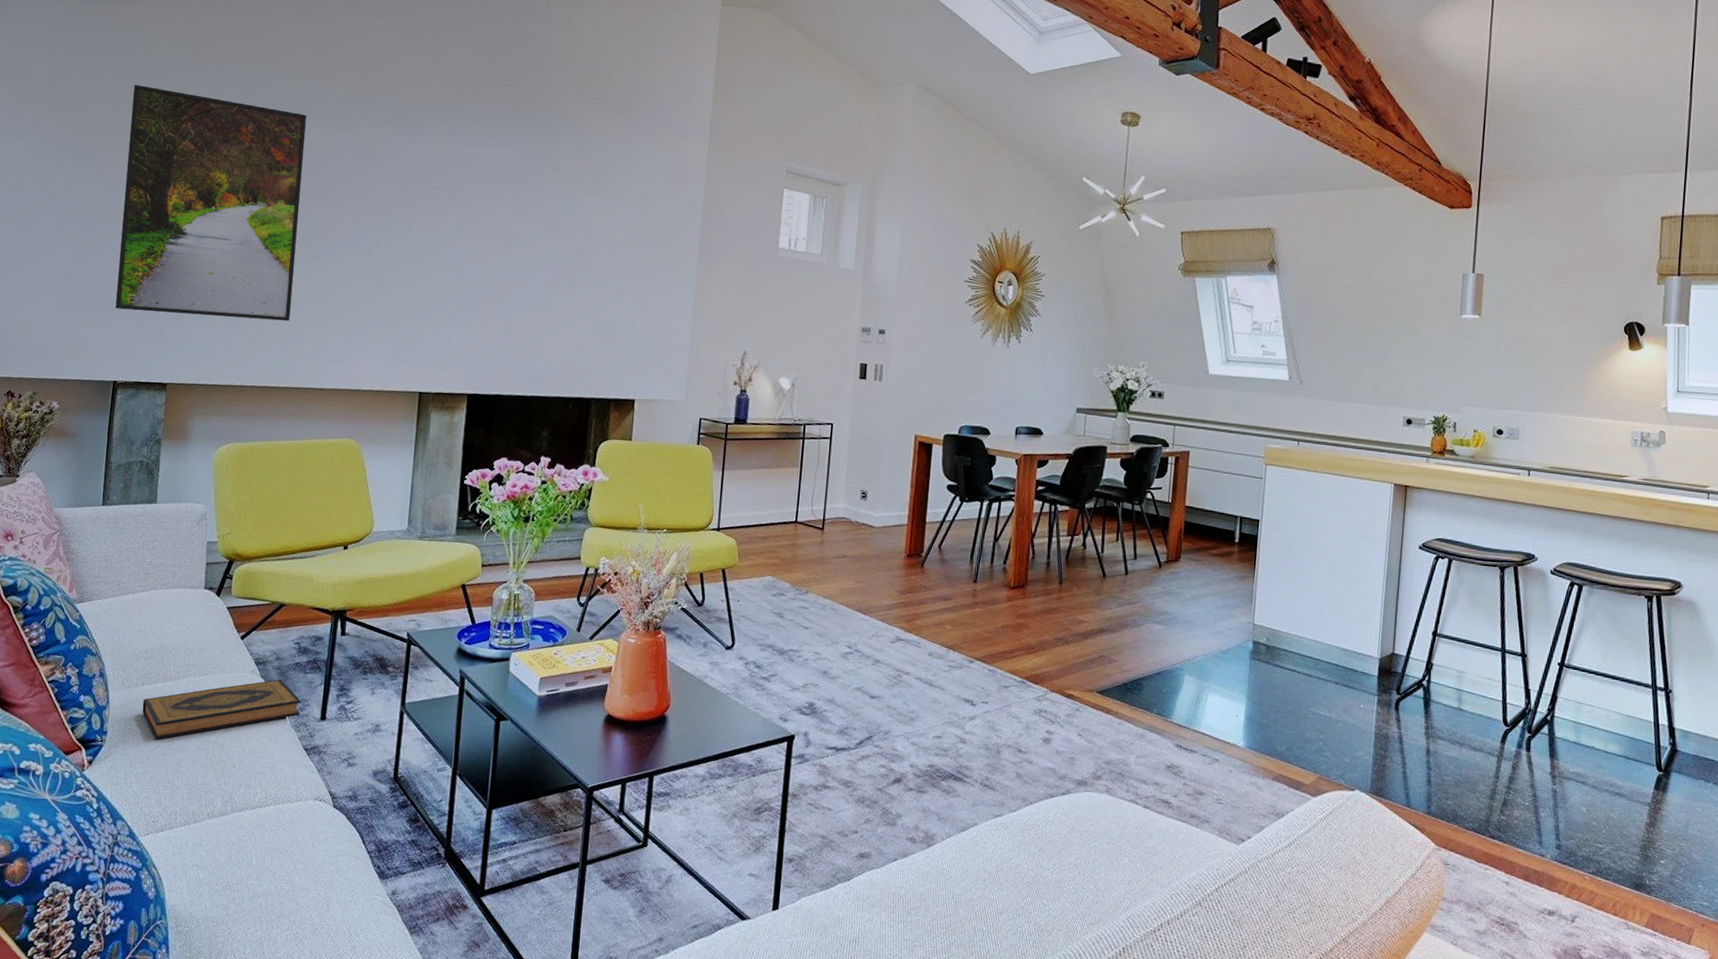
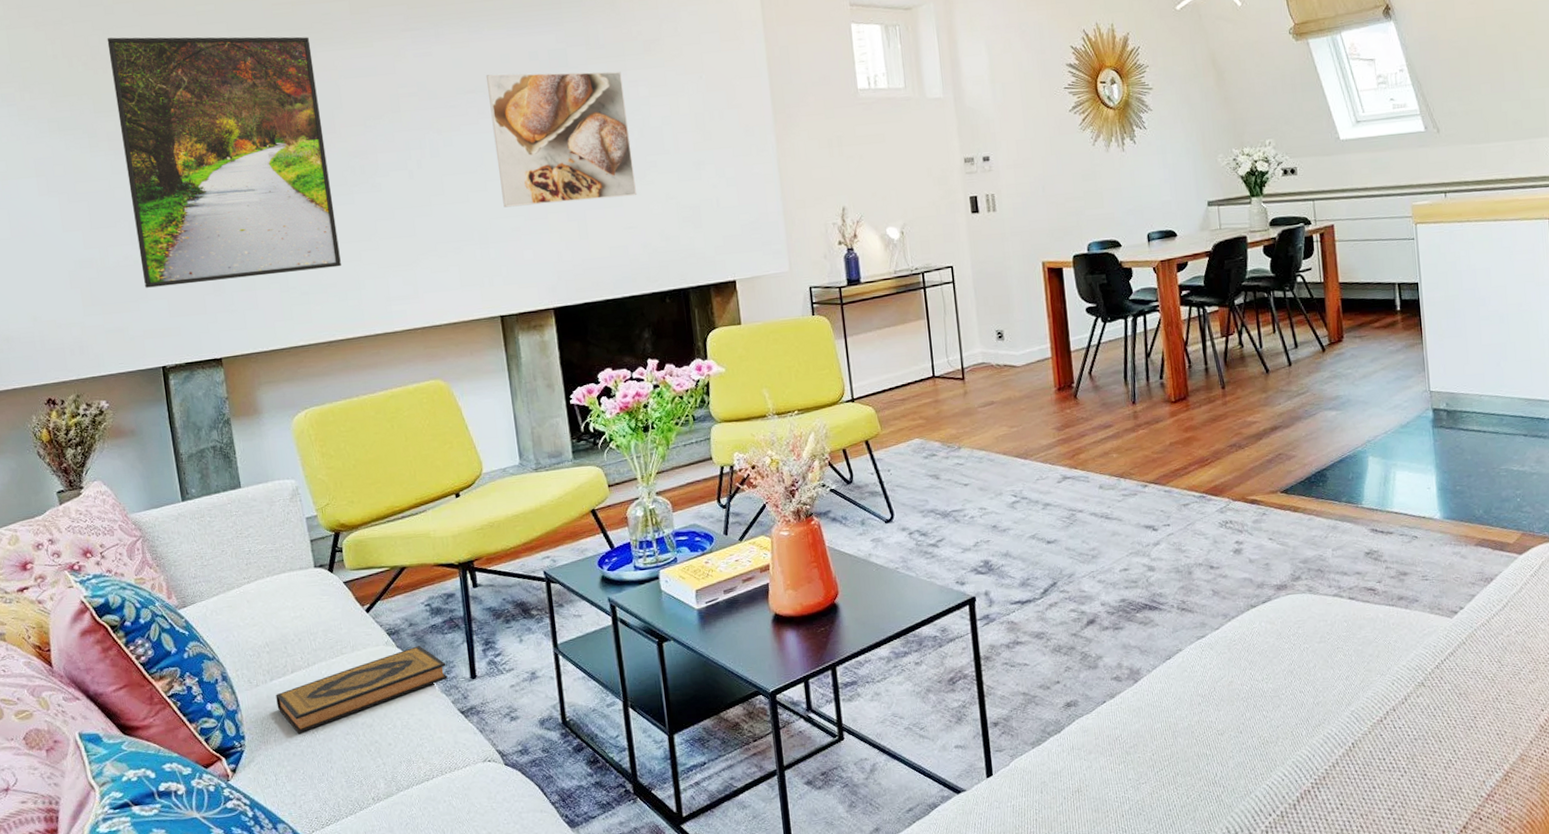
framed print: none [443,176,572,307] -> present [485,71,638,208]

